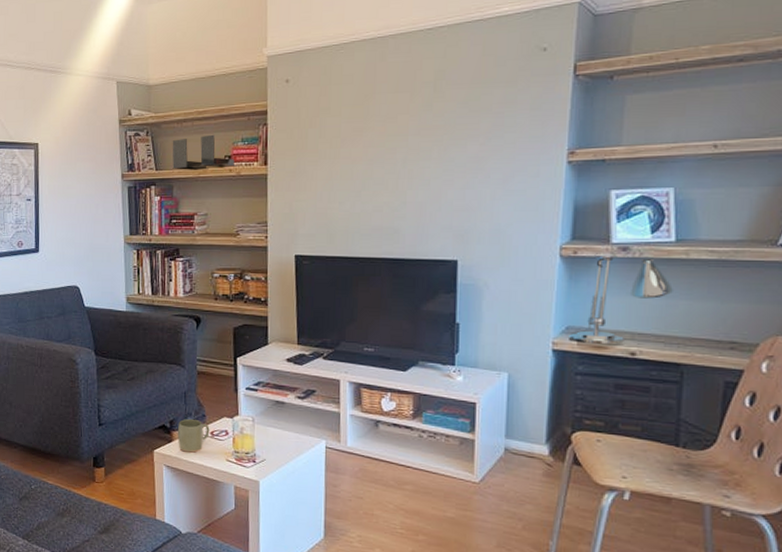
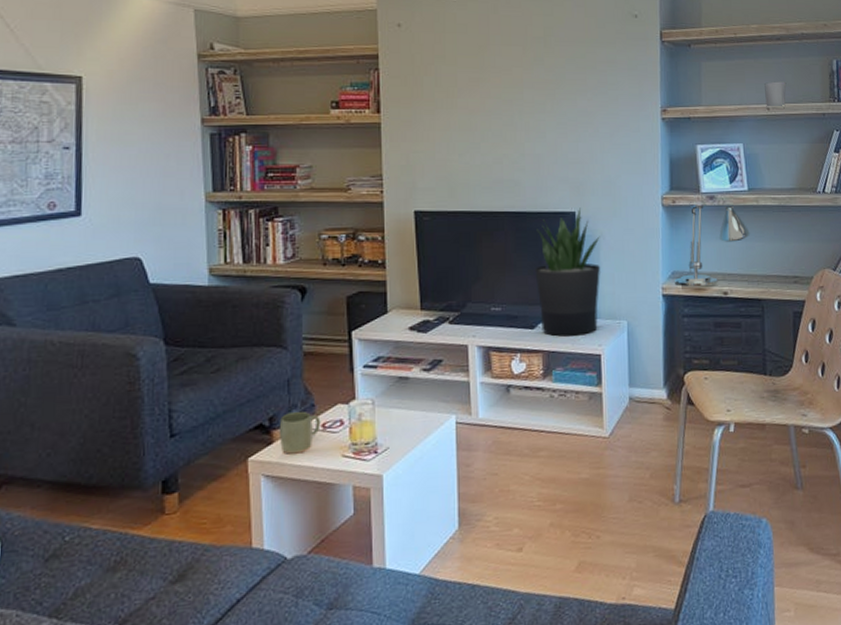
bookend: present [172,134,237,171] -> none [267,77,346,118]
planter: none [410,256,484,382] -> present [535,208,600,337]
candle holder: none [712,112,747,146] -> present [764,81,787,109]

